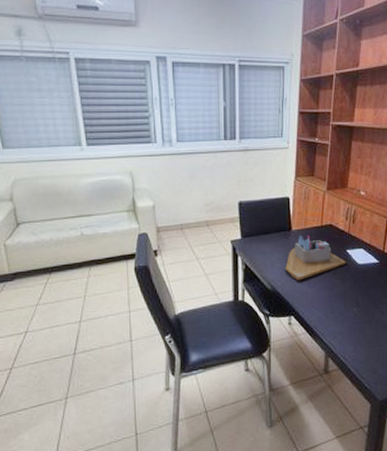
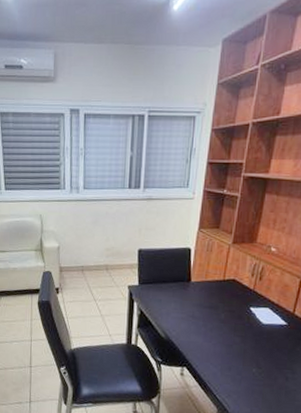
desk organizer: present [284,235,347,281] -> none [180,288,250,333]

